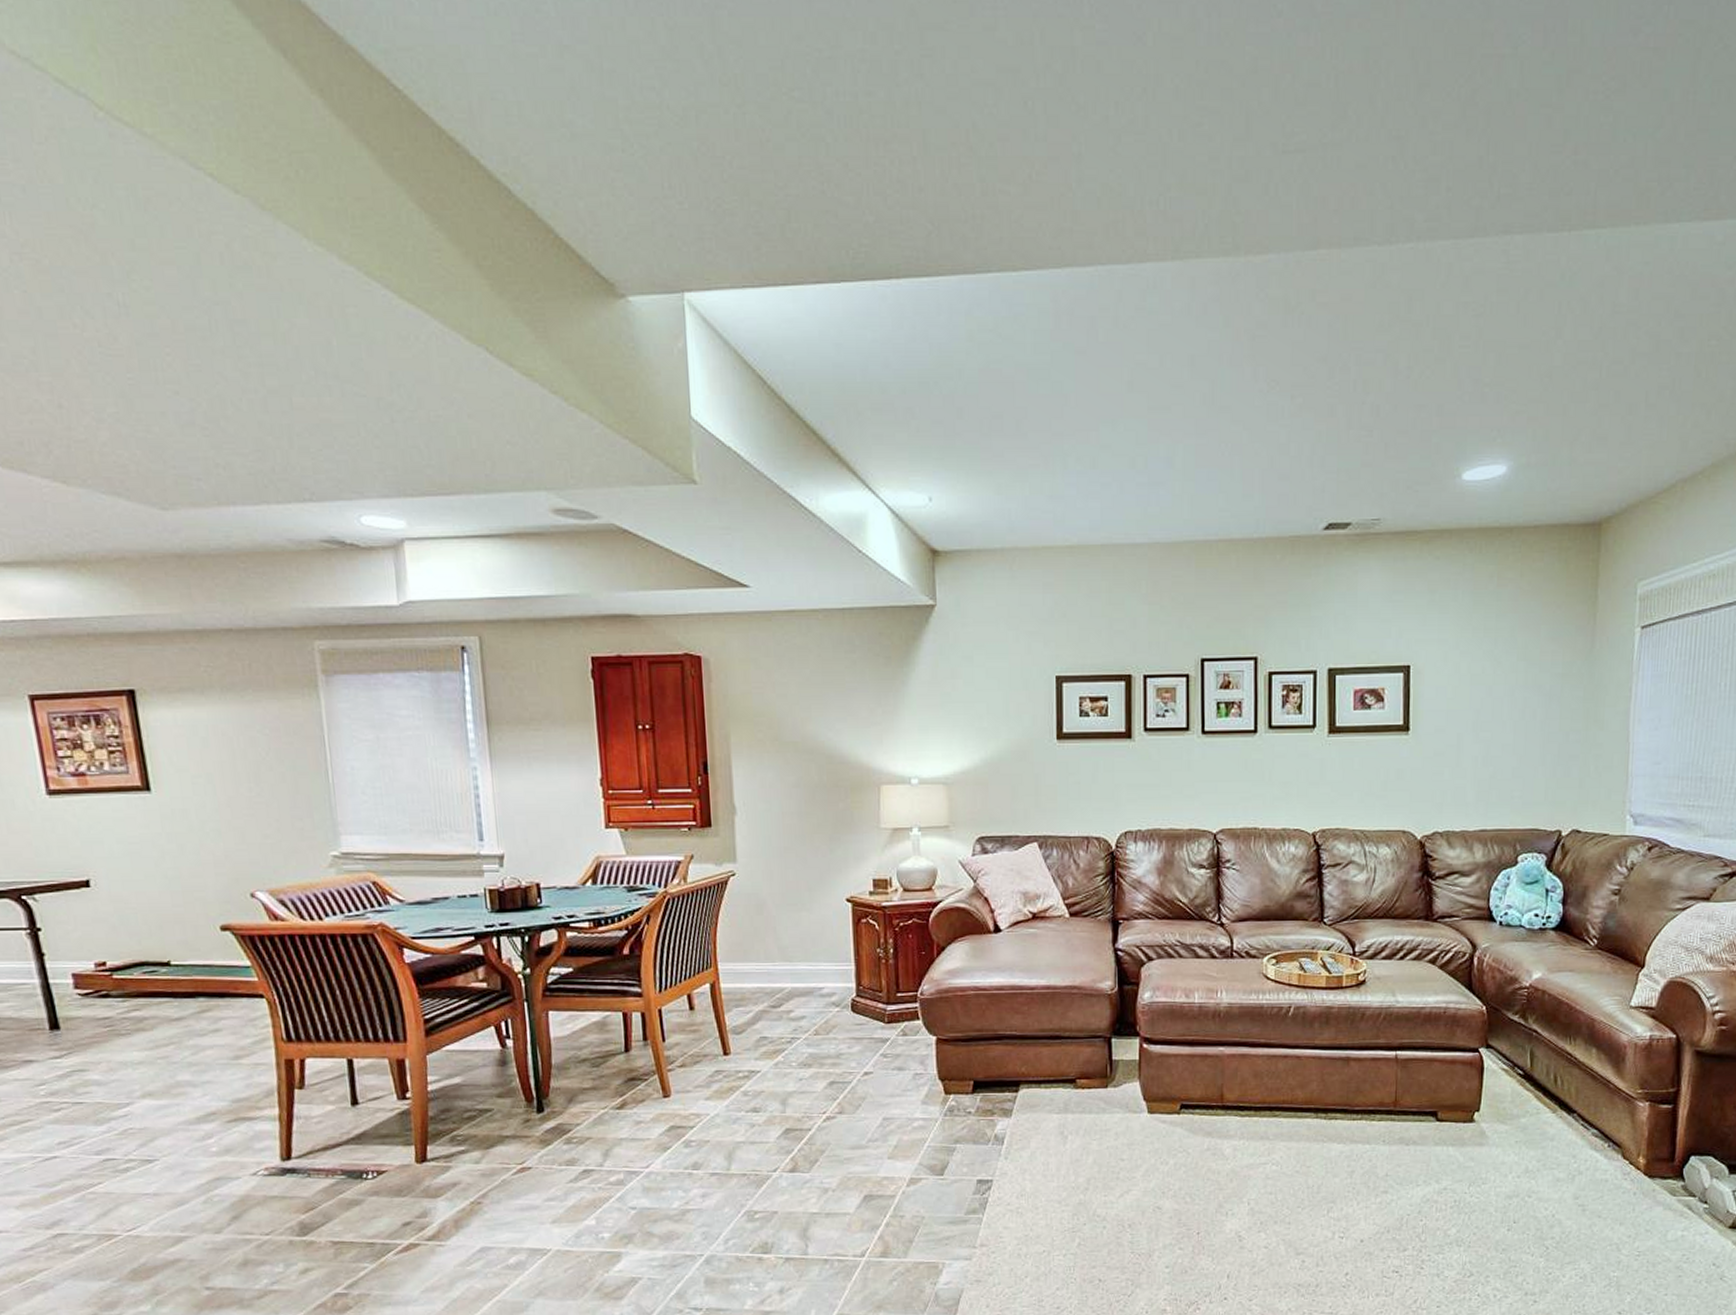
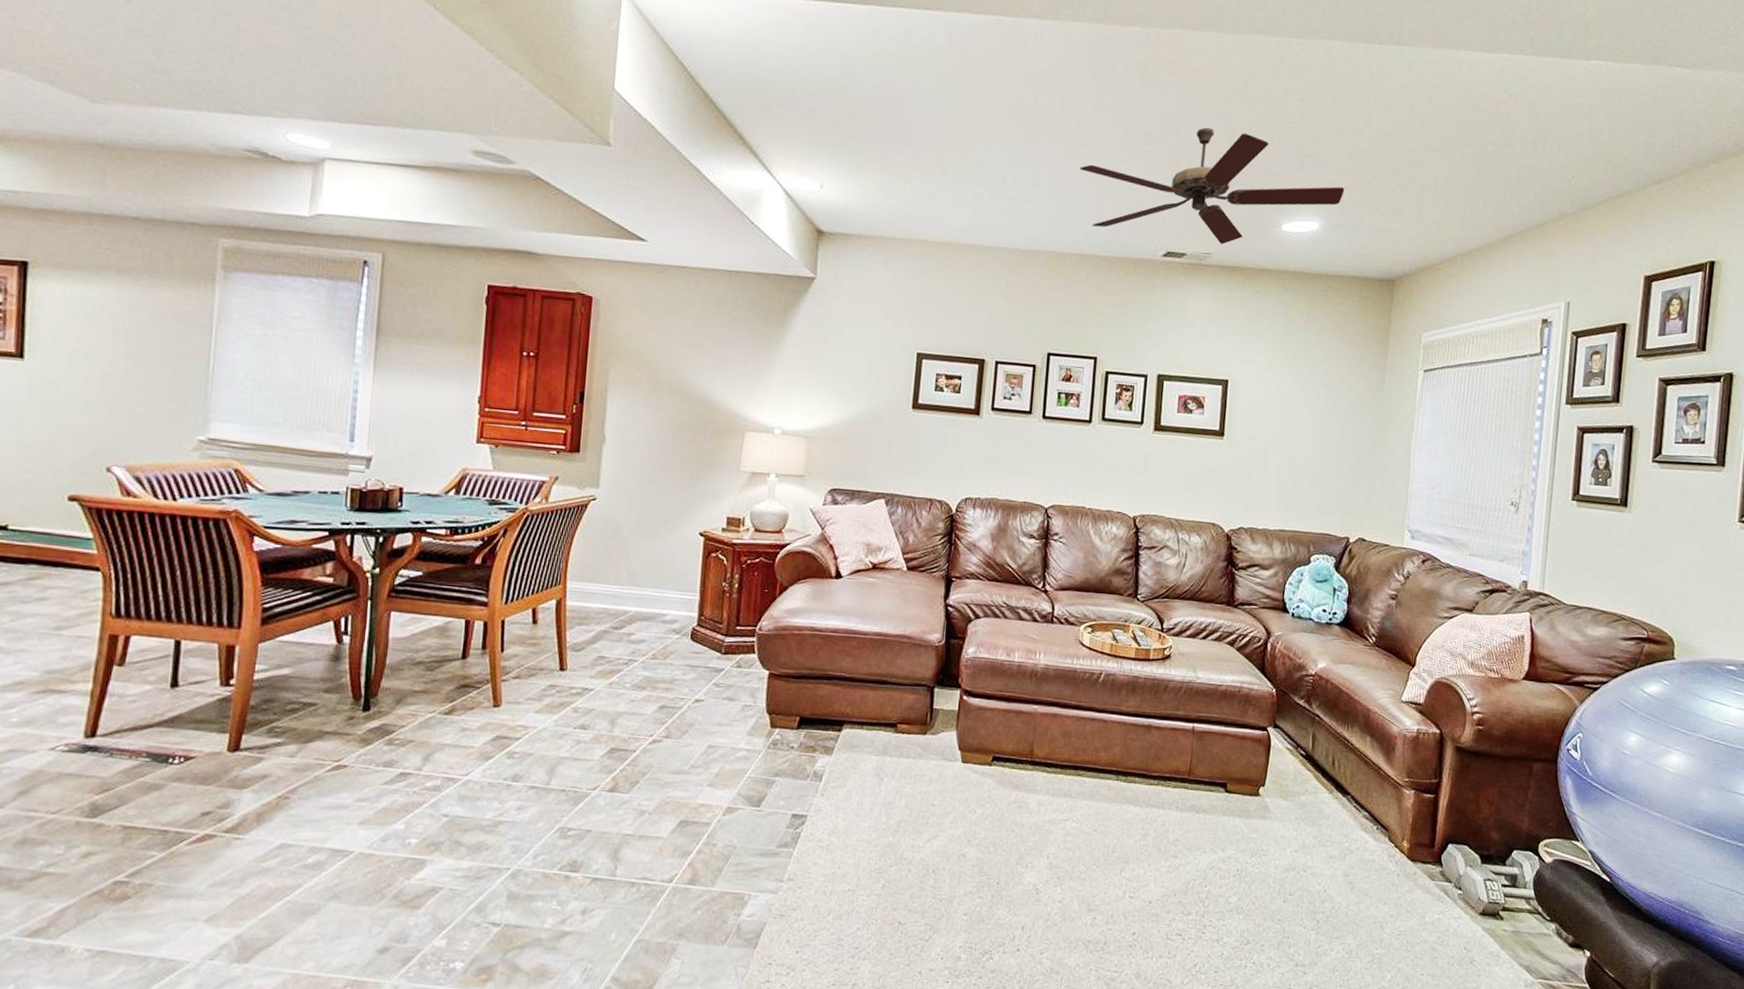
ceiling fan: none [1219,366,1536,506] -> present [1079,127,1345,245]

